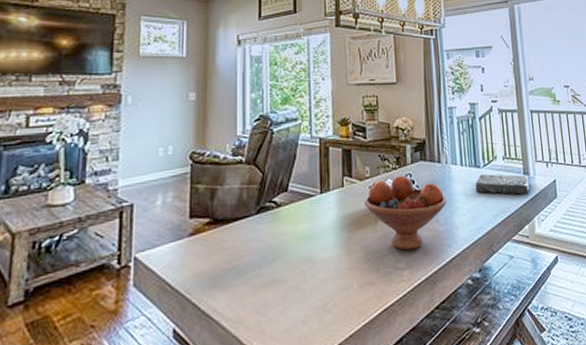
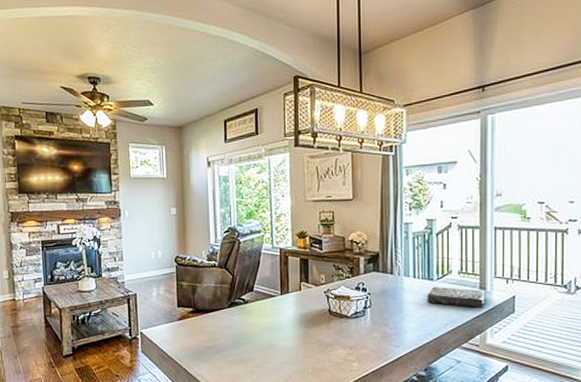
fruit bowl: present [365,175,447,251] -> none [320,284,397,347]

